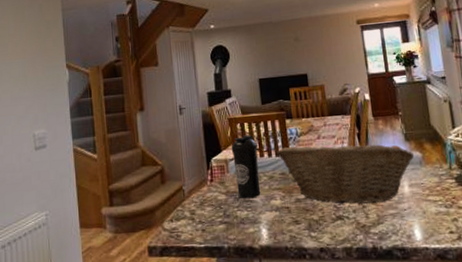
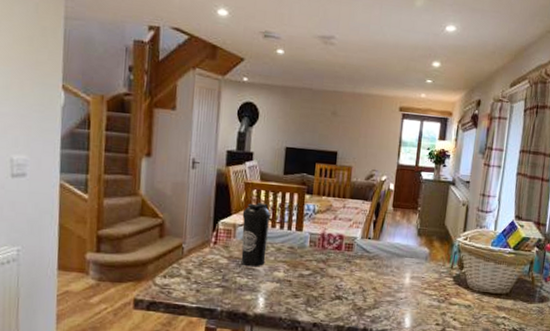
fruit basket: present [276,140,414,204] -> none [289,222,422,289]

